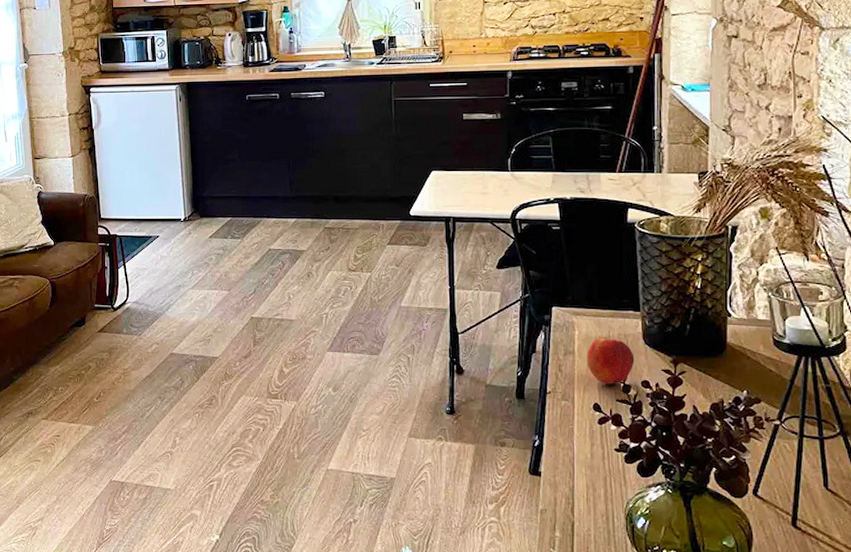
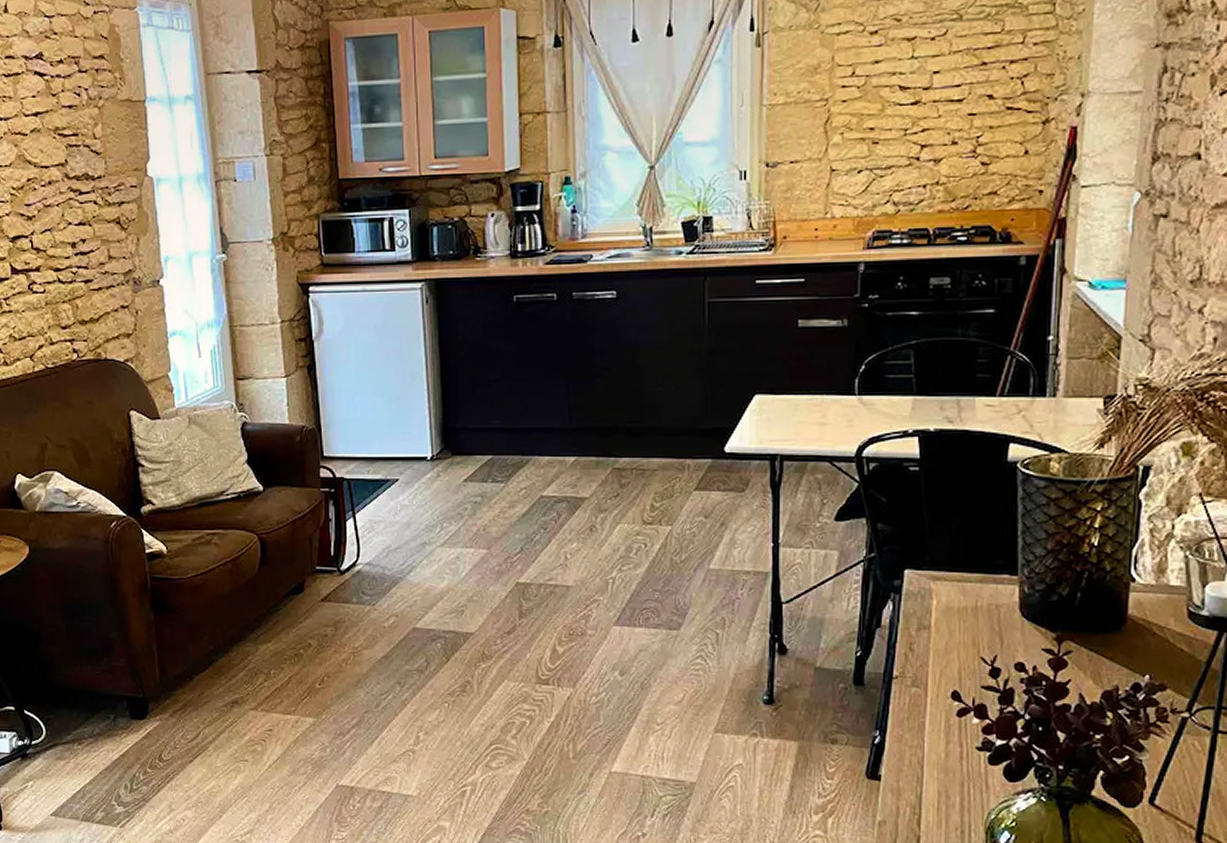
peach: present [586,336,635,384] -> none [945,607,1008,667]

